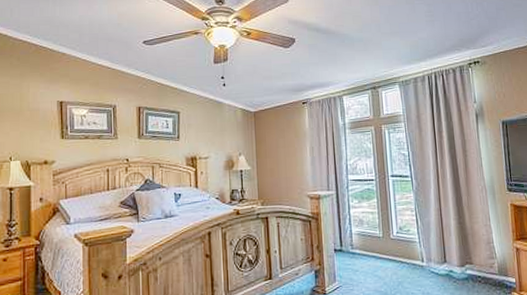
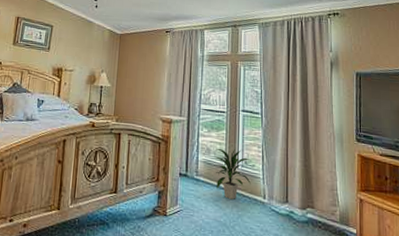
indoor plant: none [368,215,408,269] -> present [214,148,251,200]

